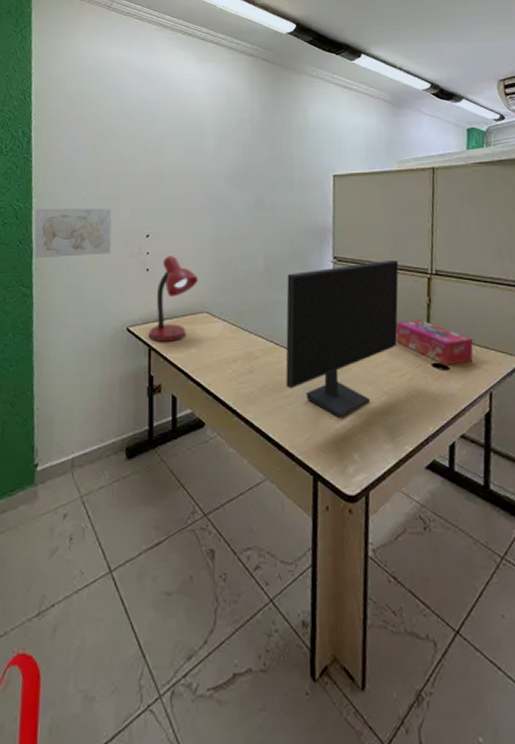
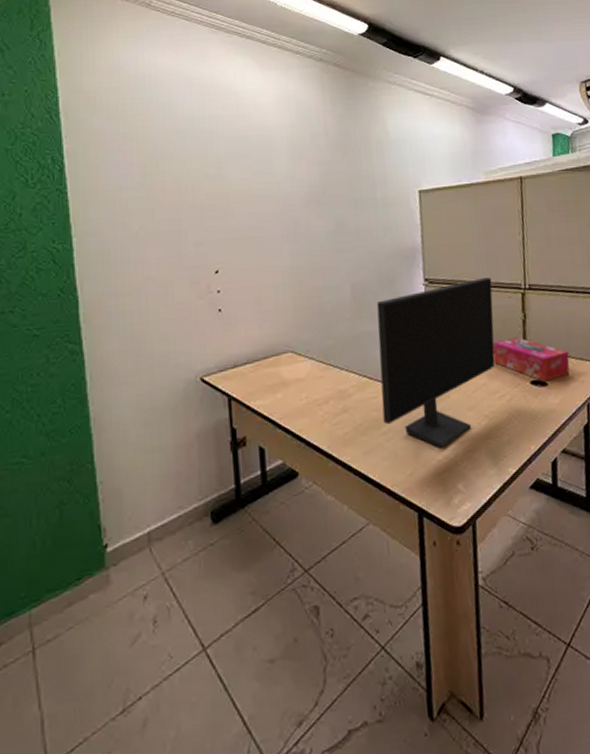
wall art: present [34,207,112,259] -> none [76,243,174,309]
desk lamp: present [148,256,198,343] -> none [226,292,279,391]

